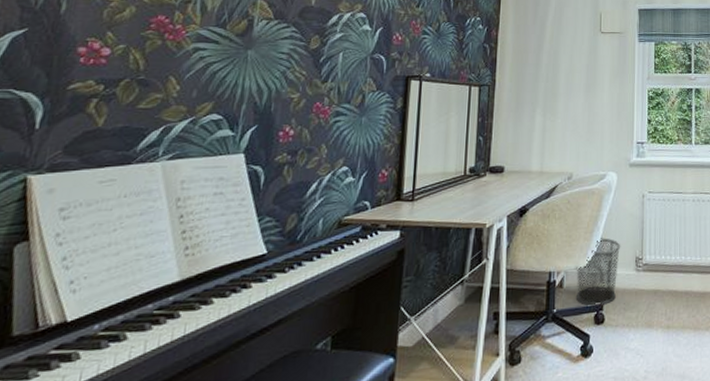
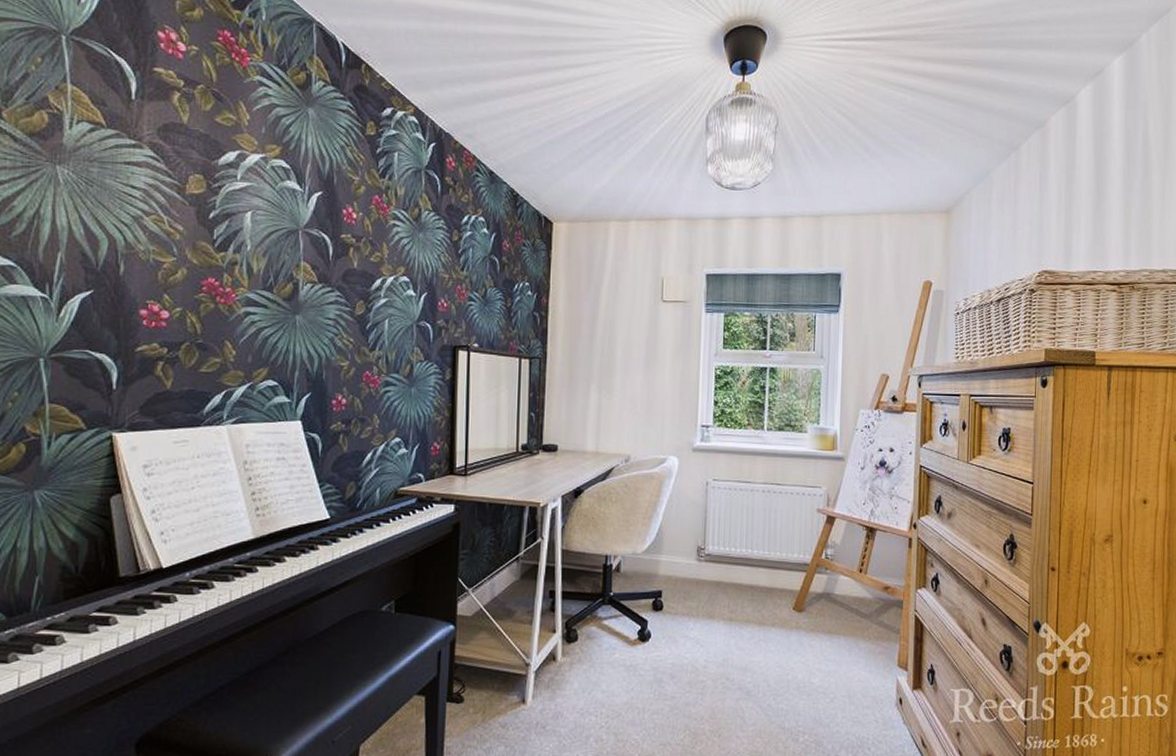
waste bin: present [576,238,621,306] -> none [634,525,682,592]

